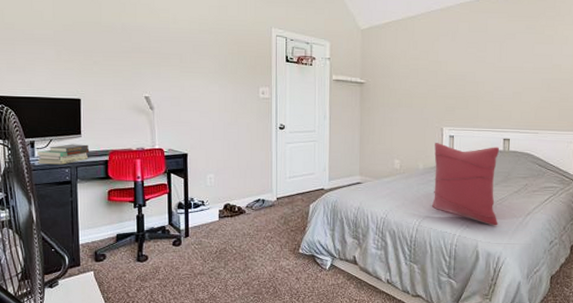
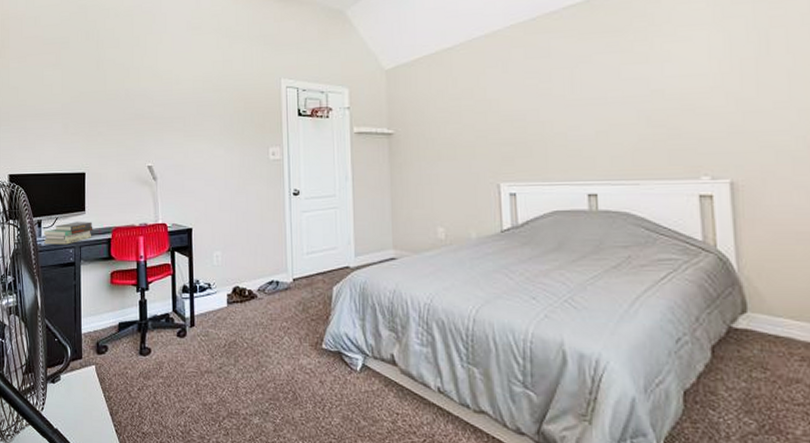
pillow: present [432,143,500,226] -> none [490,204,592,316]

